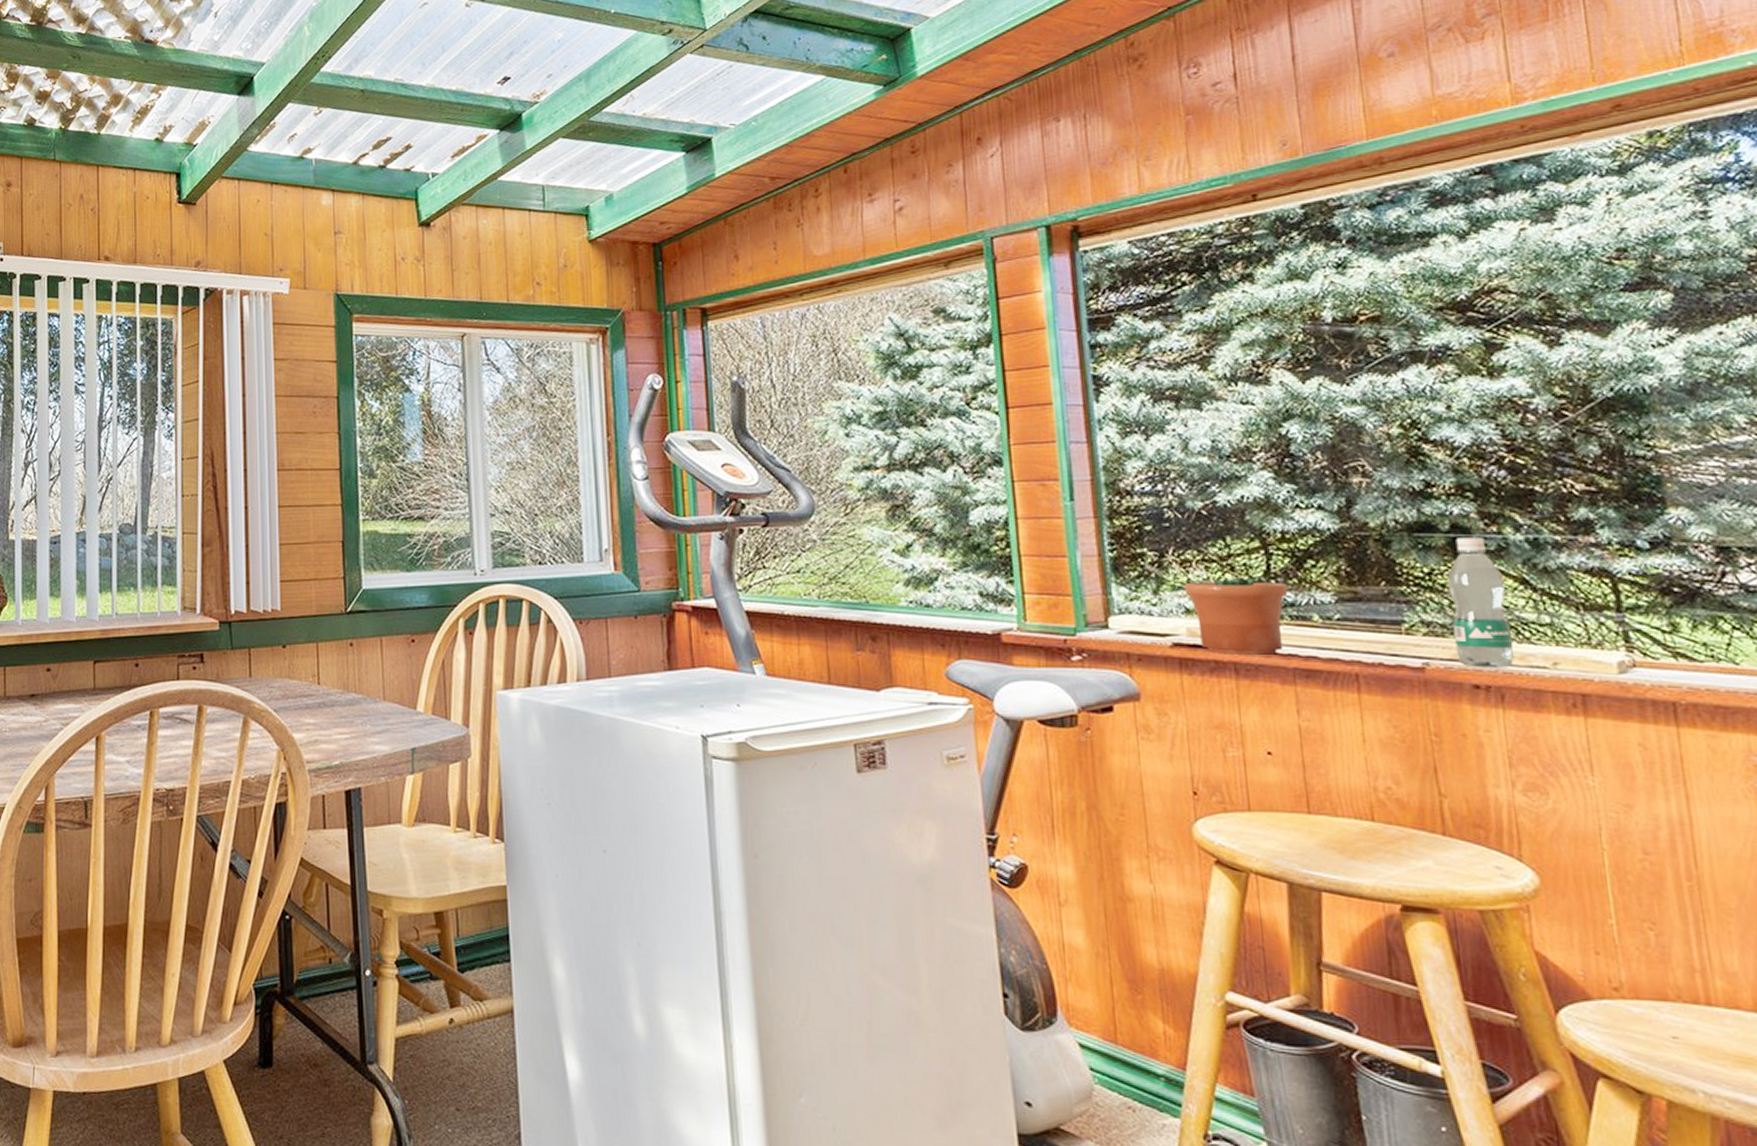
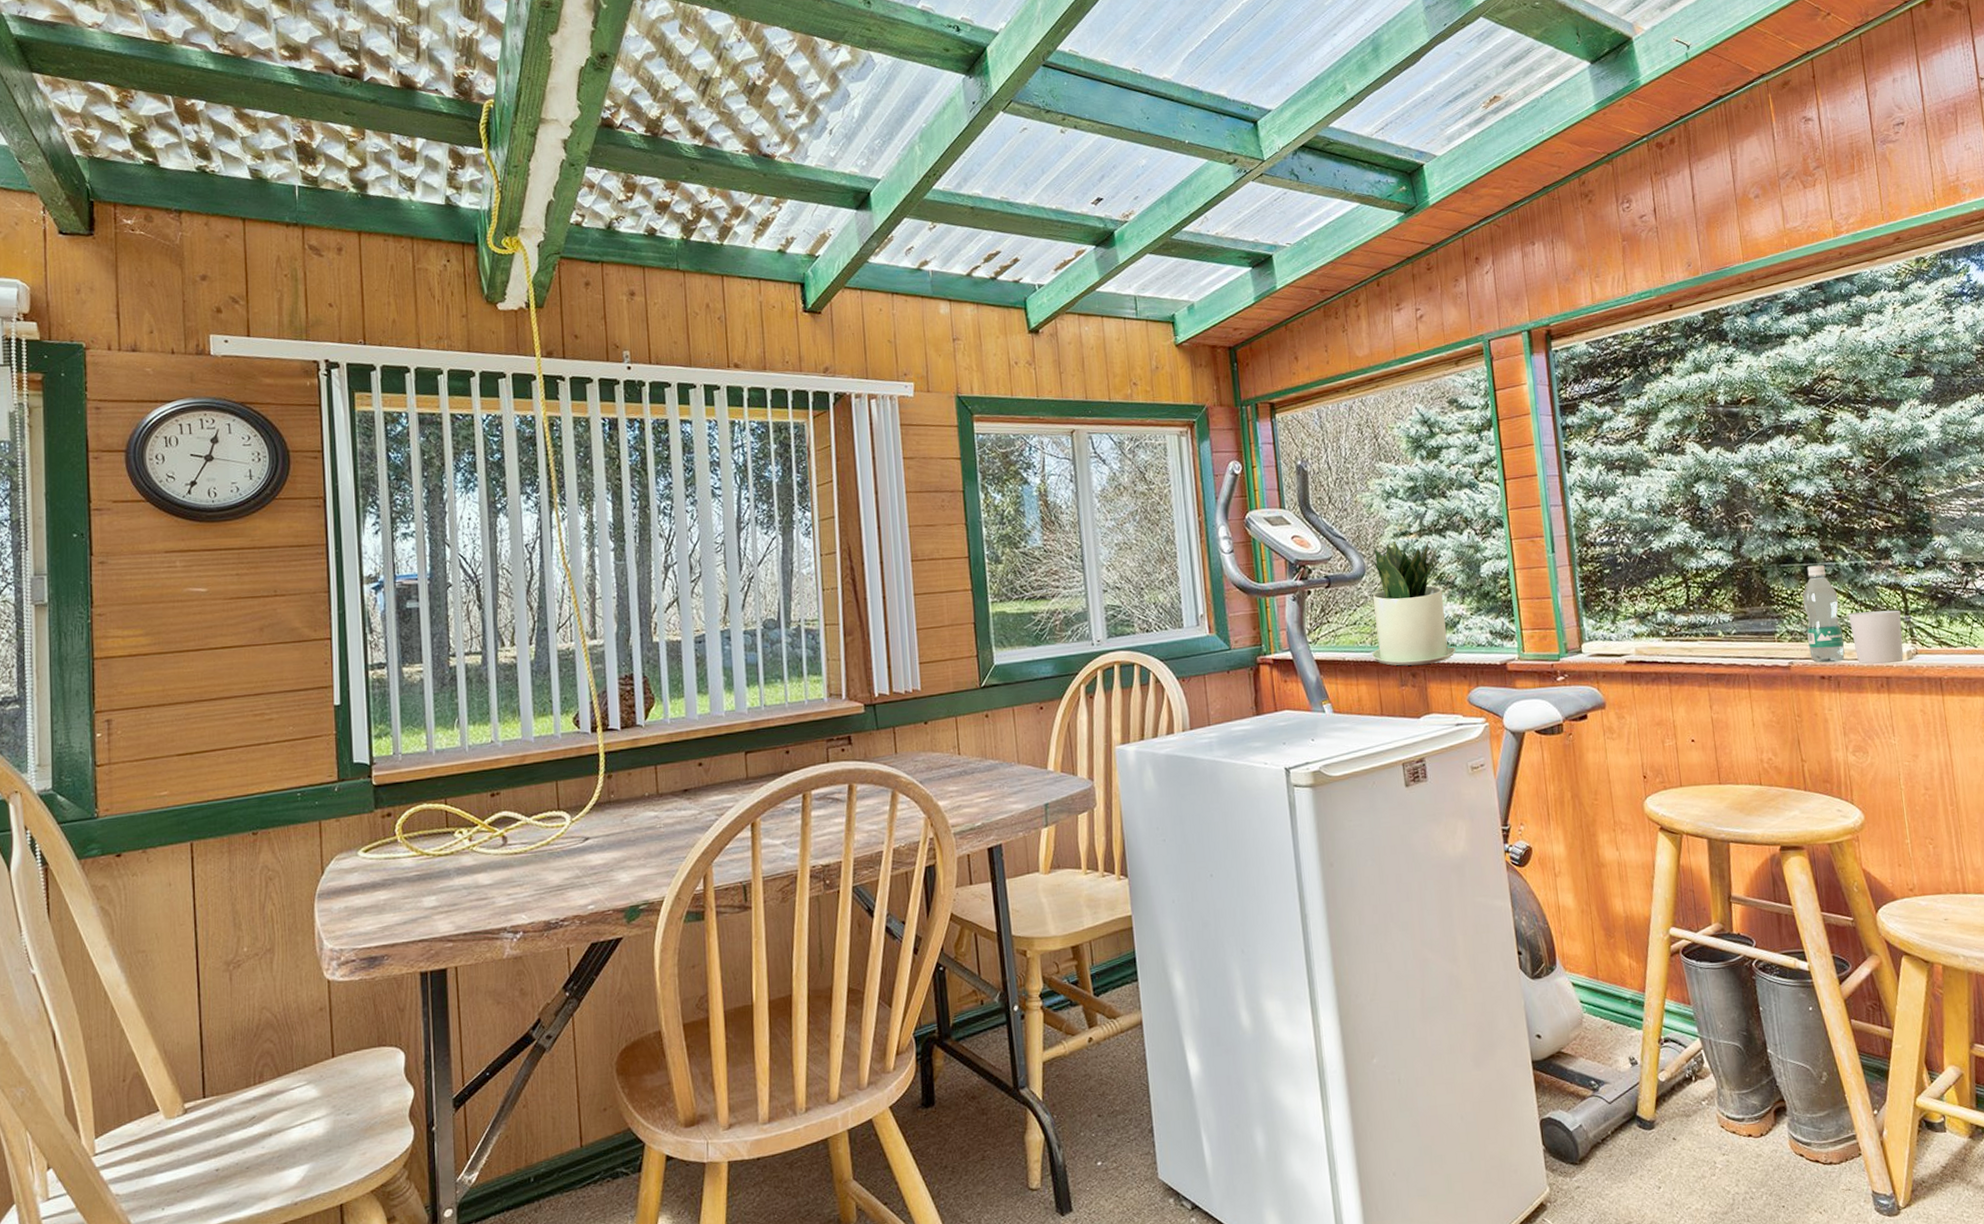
planter: none [818,475,932,628] -> present [1371,540,1456,666]
planter: present [1184,577,1288,655] -> none [1632,606,1702,667]
candle holder: none [1520,603,1612,676] -> present [1848,610,1904,664]

